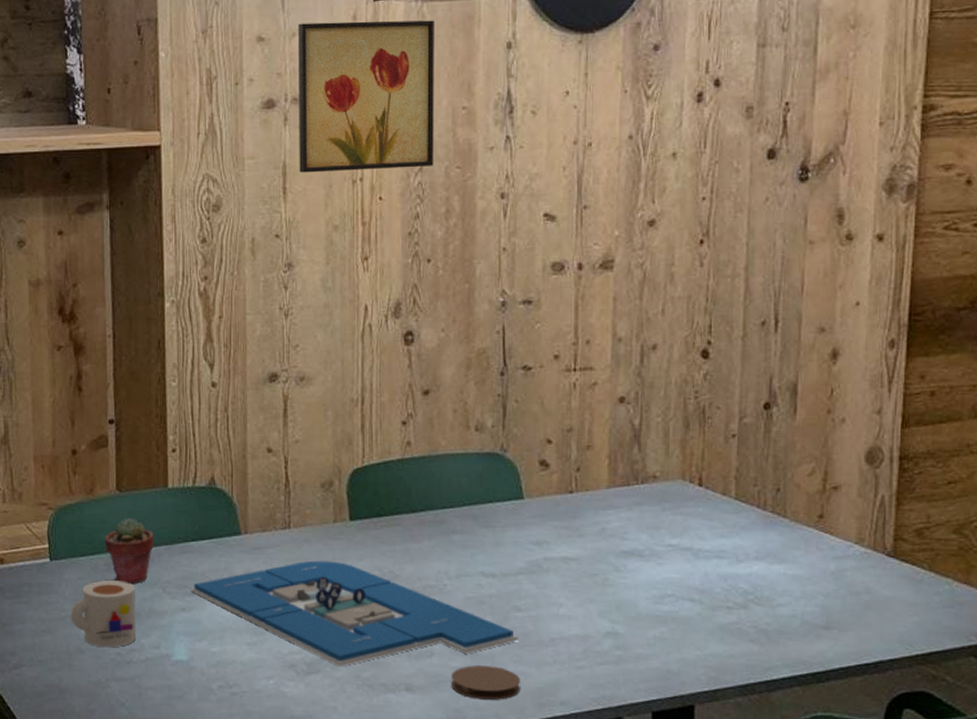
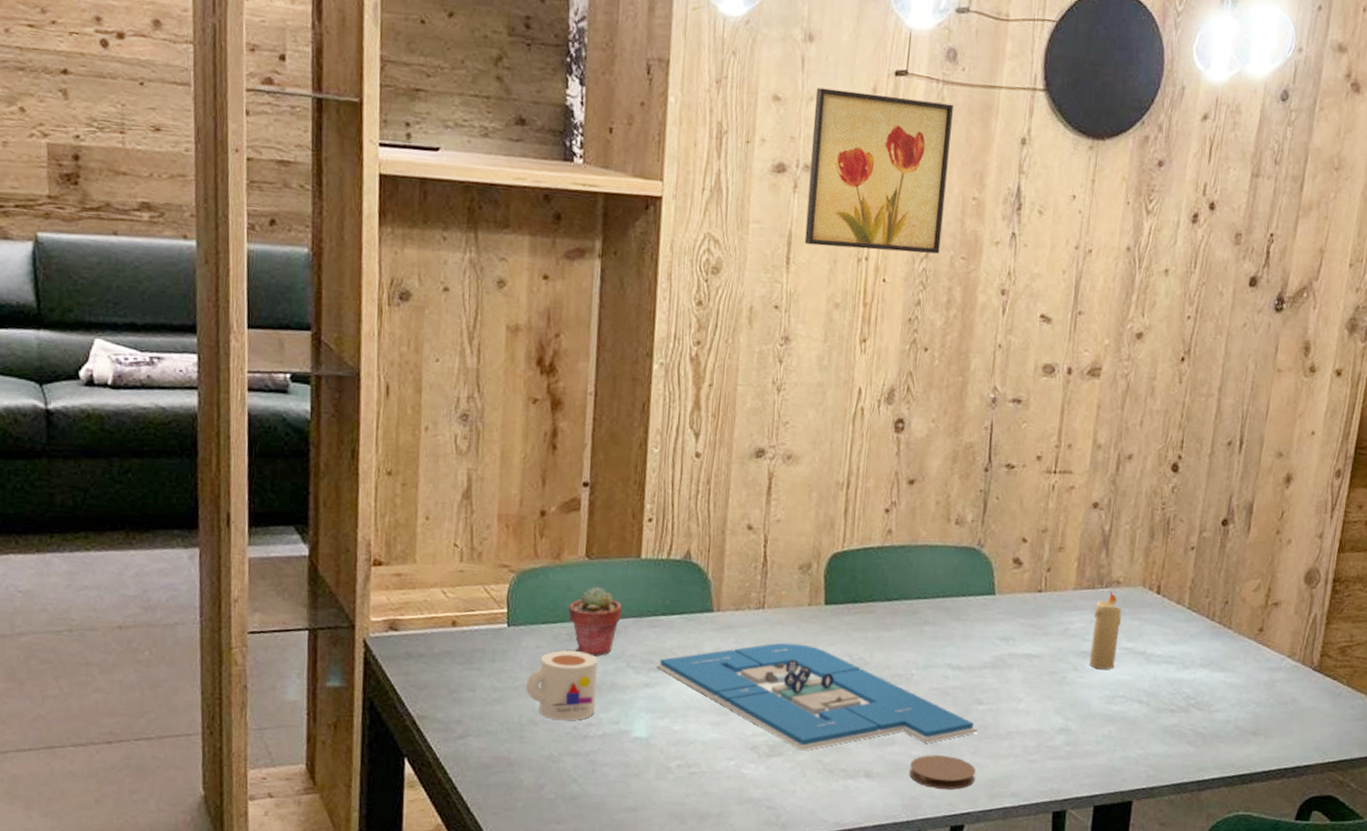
candle: none [631,486,662,568] -> present [1089,590,1122,669]

